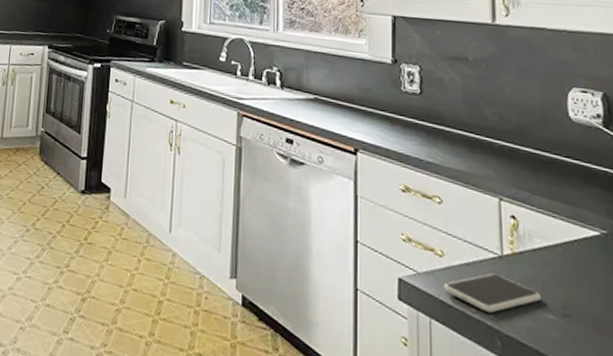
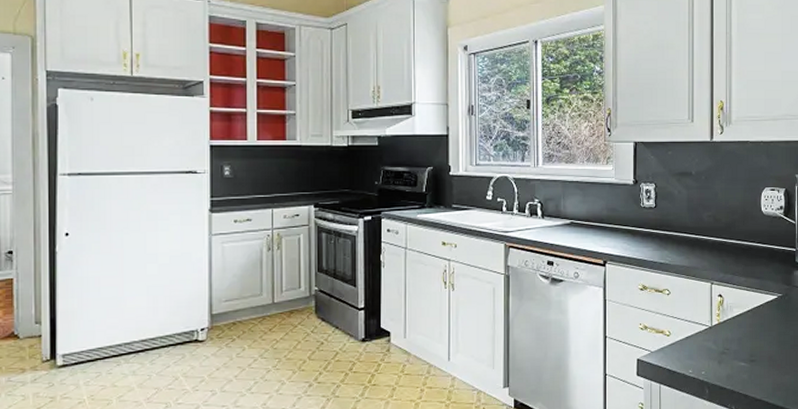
smartphone: present [443,273,541,313] -> none [670,341,736,371]

